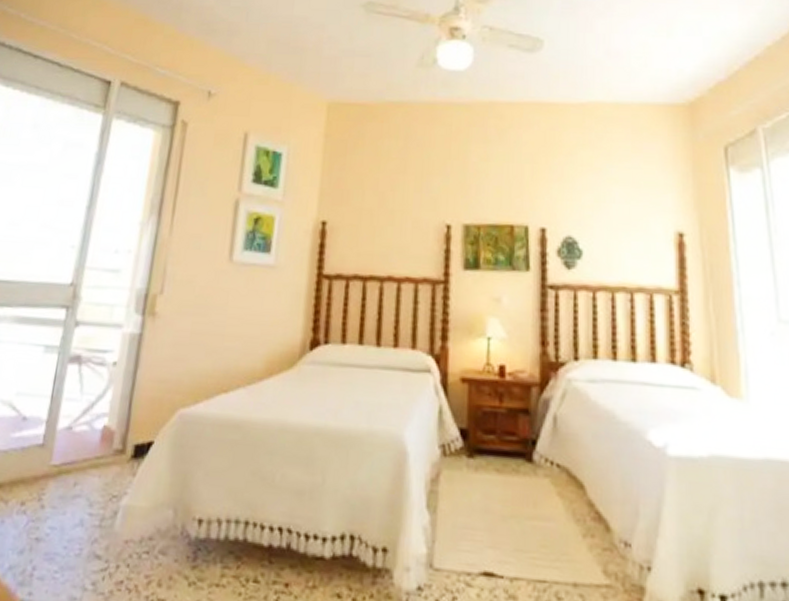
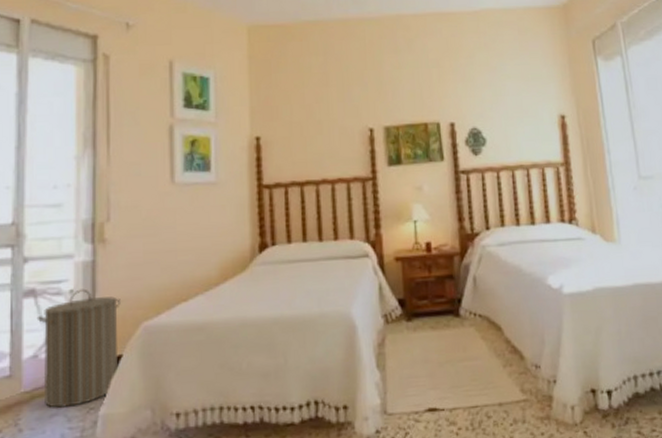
laundry hamper: none [70,362,161,490] -> present [36,288,121,408]

